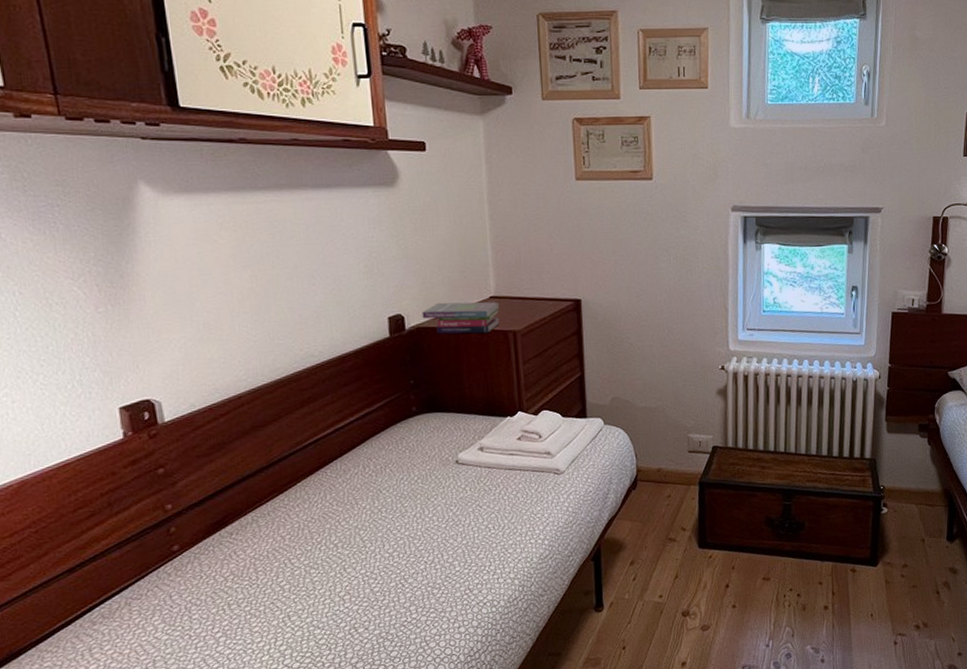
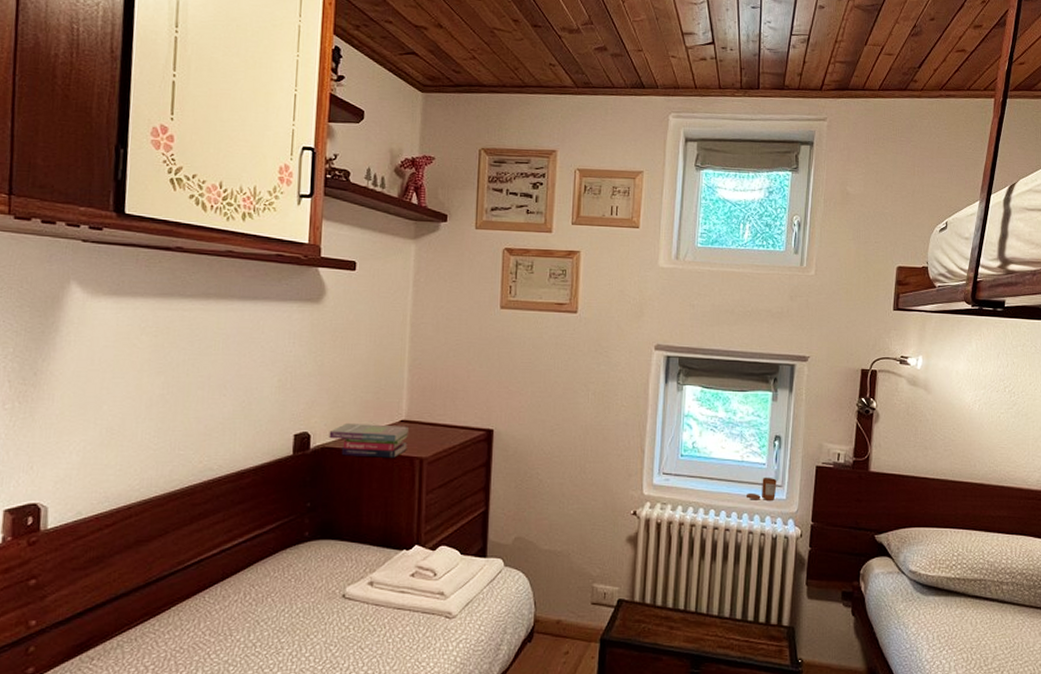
candle: none [826,325,856,348] -> present [745,477,777,500]

